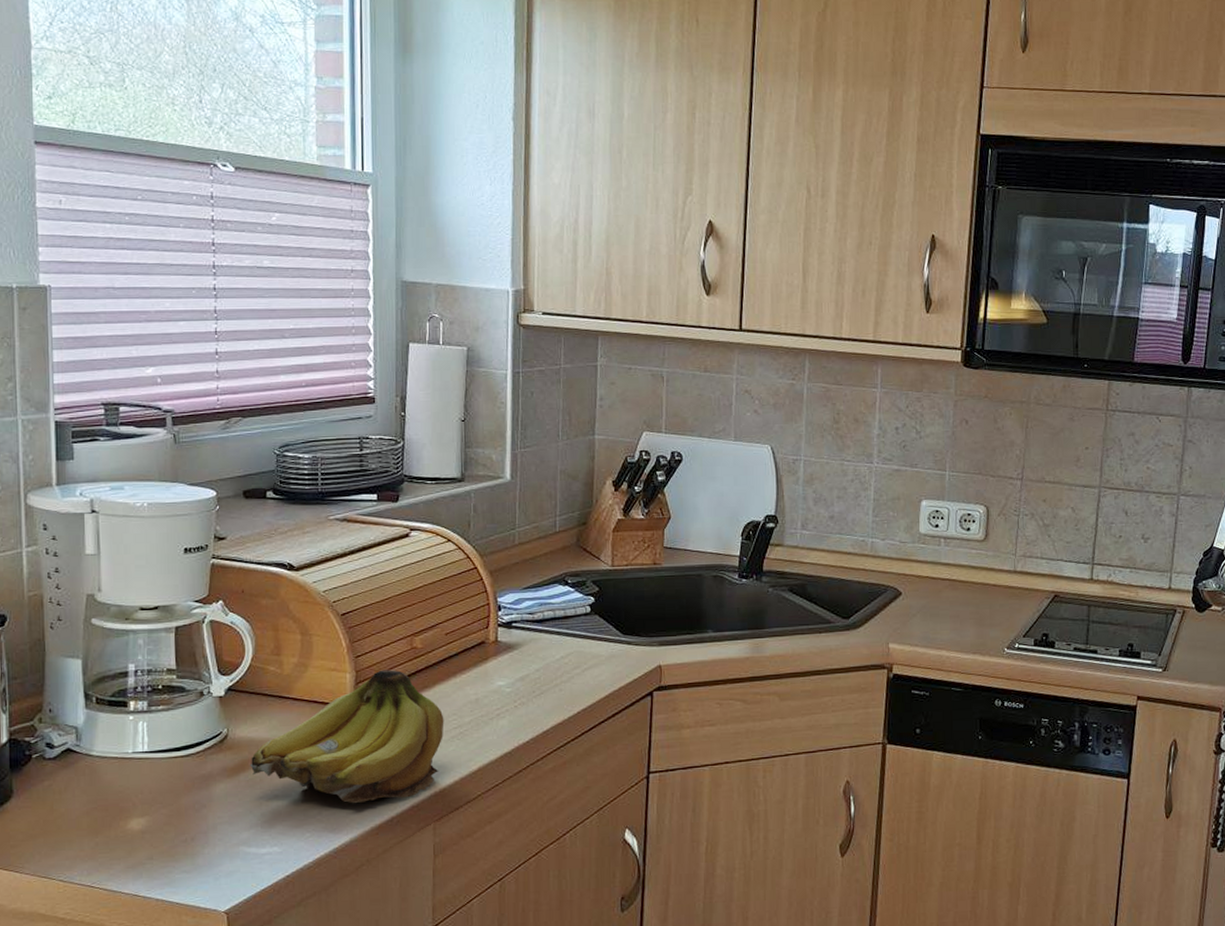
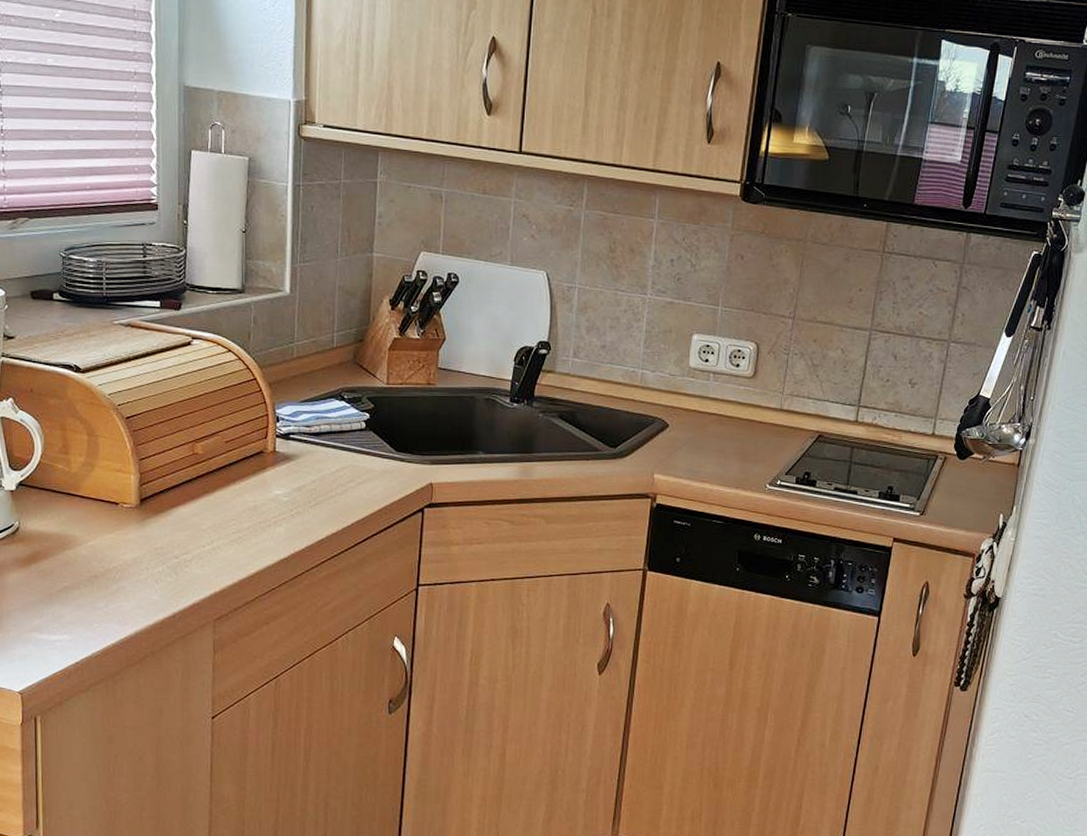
fruit: present [250,669,444,803] -> none [40,473,224,598]

